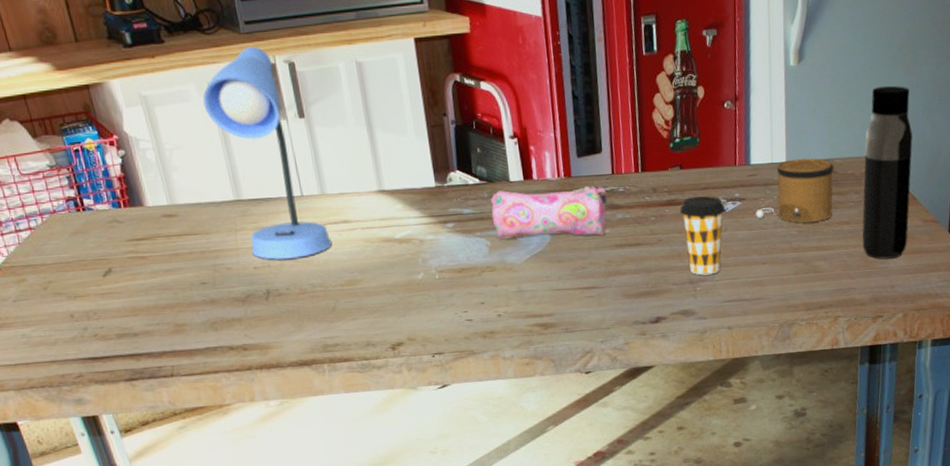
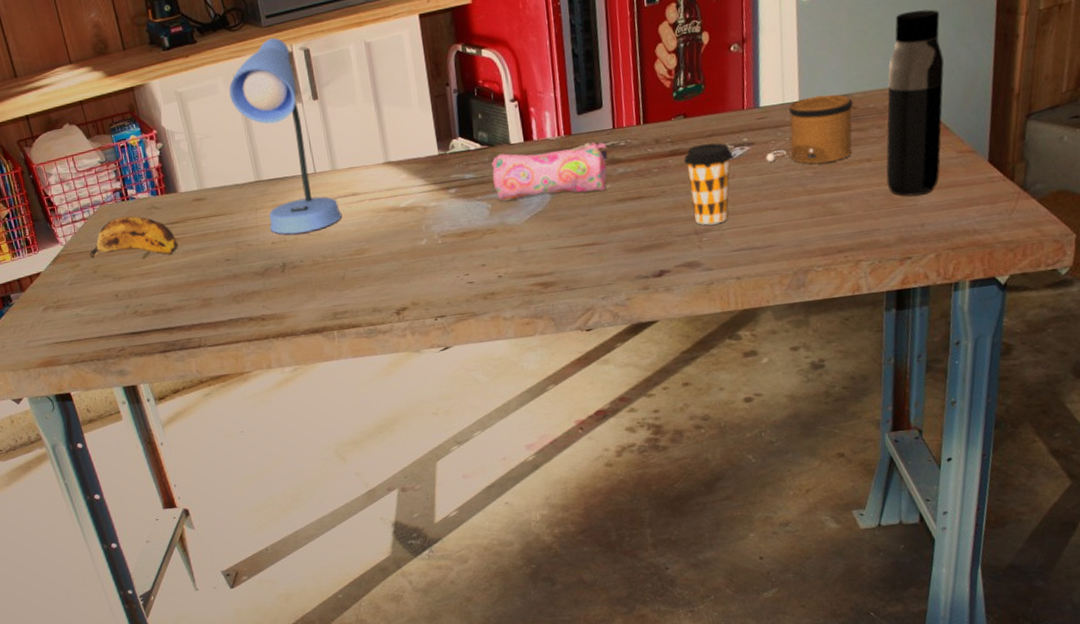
banana: none [37,228,146,274] -> present [89,216,179,258]

